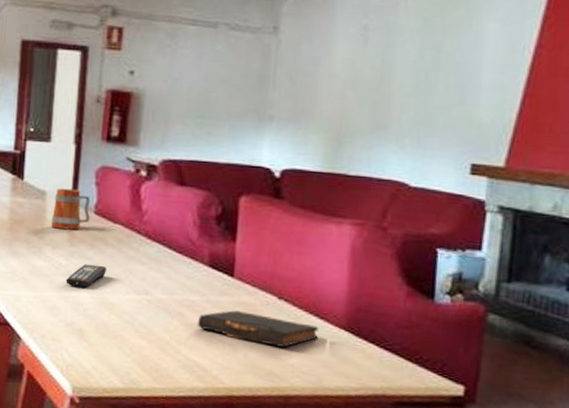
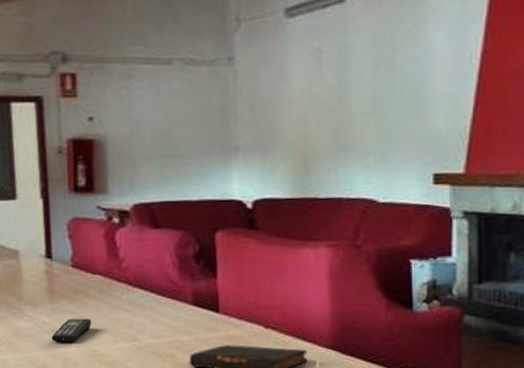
mug: present [51,188,91,230] -> none [28,244,68,287]

